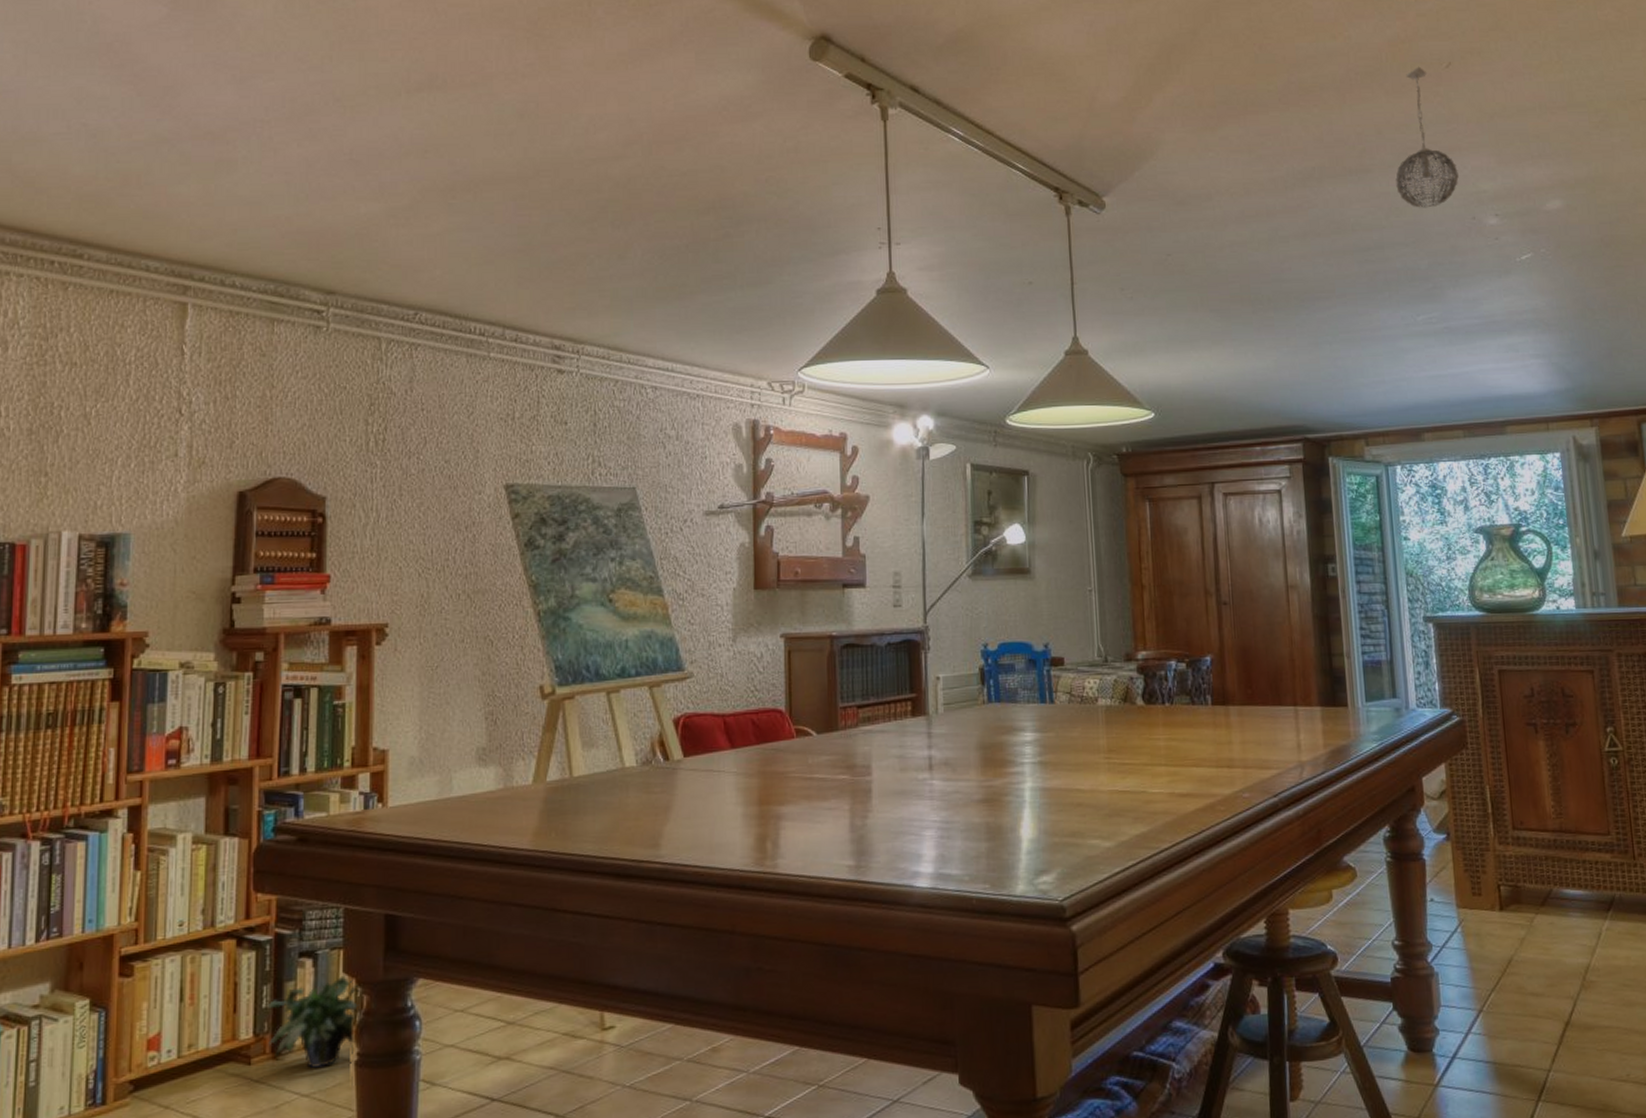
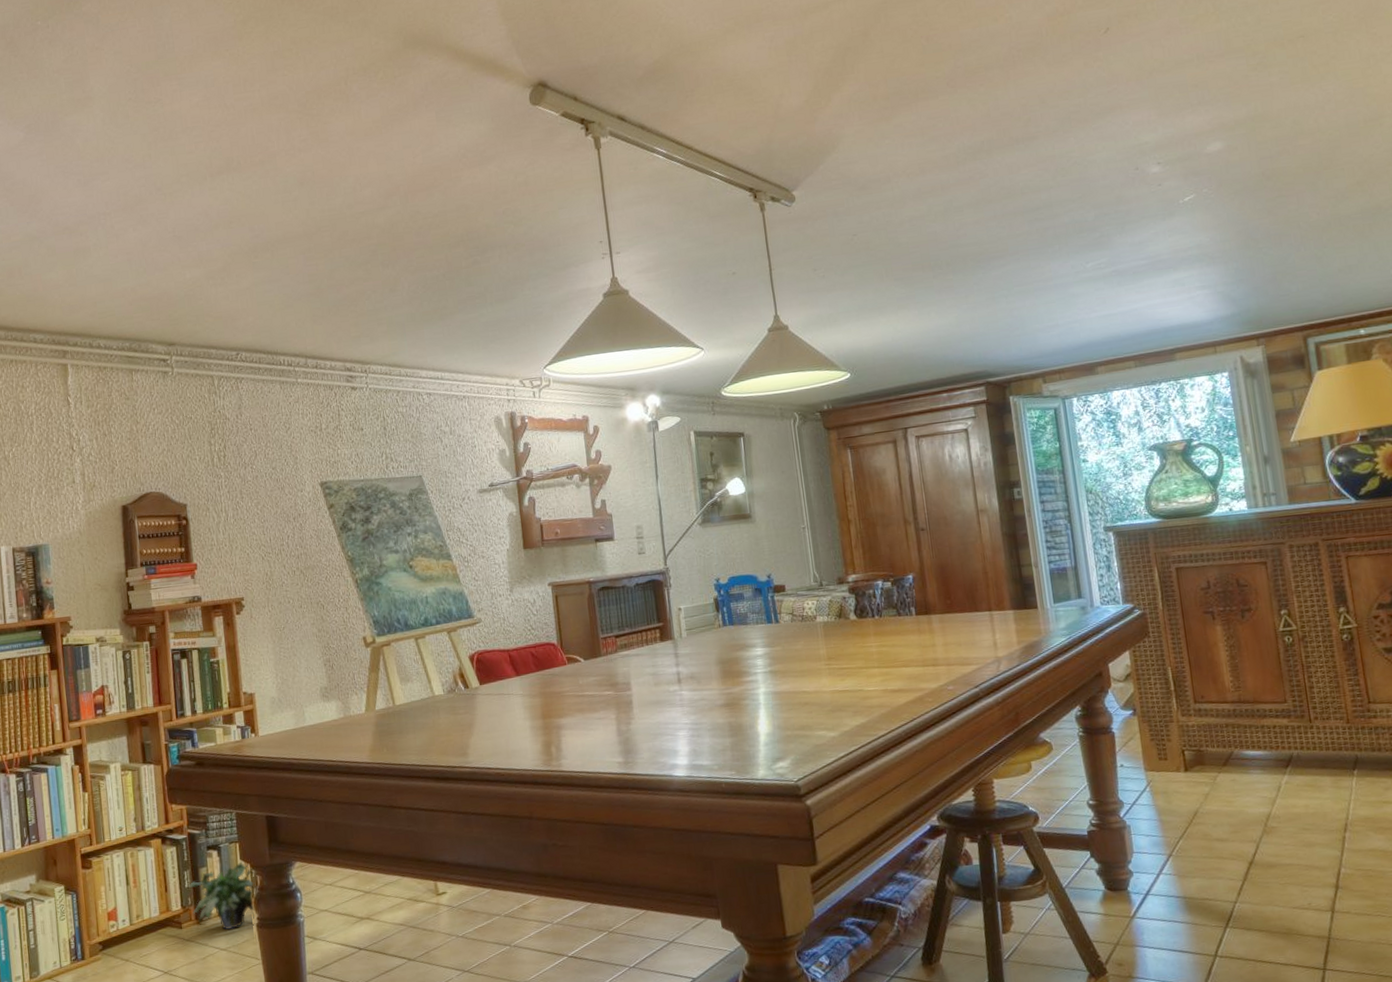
pendant light: present [1395,66,1459,208] -> none [1060,35,1121,166]

